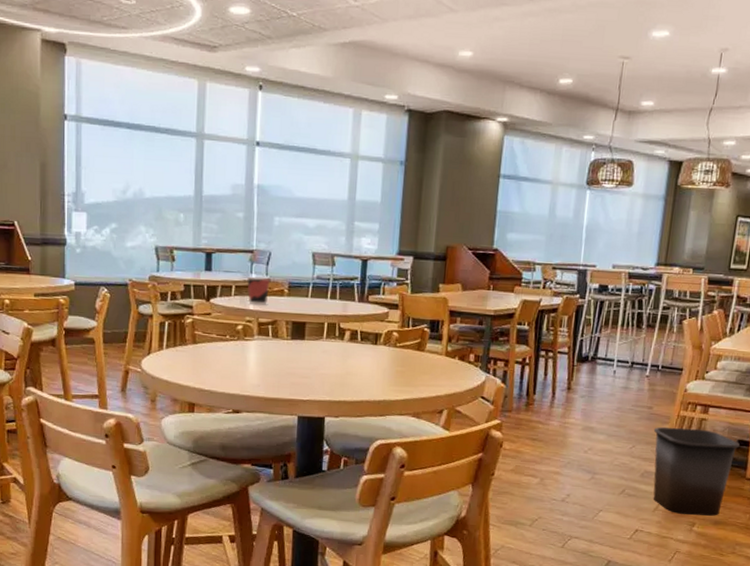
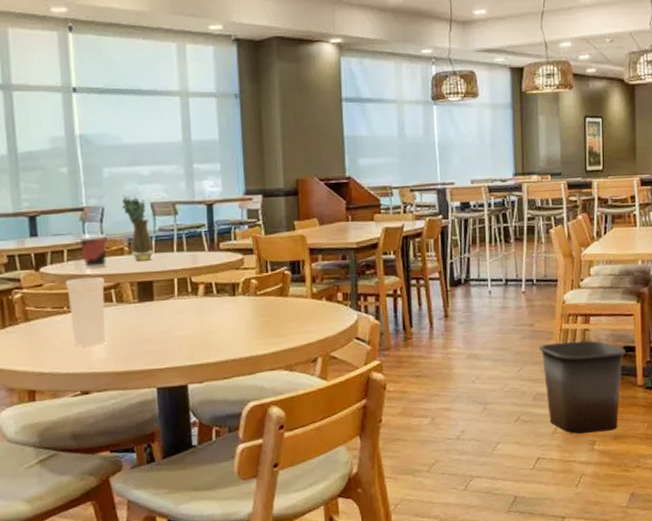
cup: none [230,311,264,373] -> present [65,276,106,347]
vase: none [287,243,311,304] -> present [121,195,155,261]

